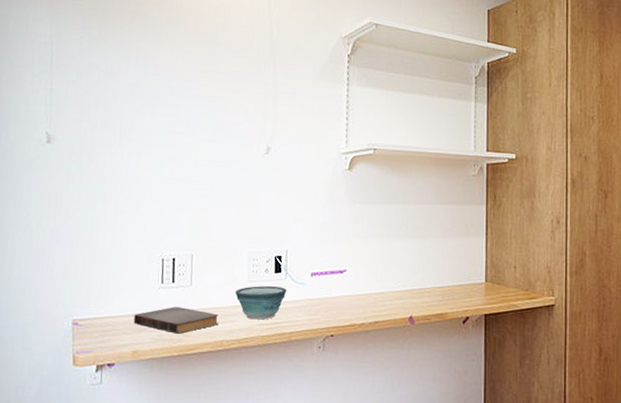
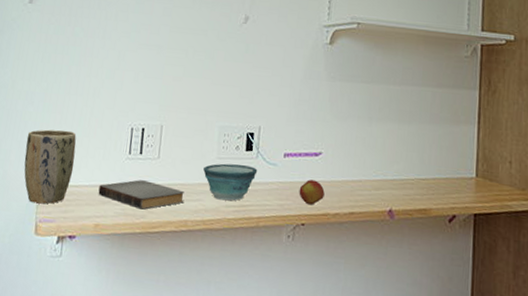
plant pot: none [56,265,108,336] -> present [24,129,77,204]
apple: none [327,295,351,318] -> present [299,179,325,205]

